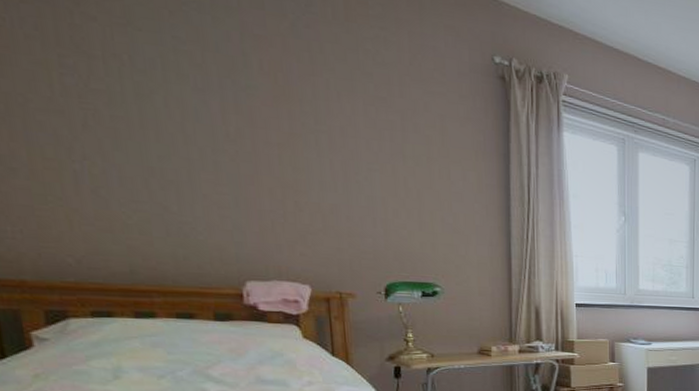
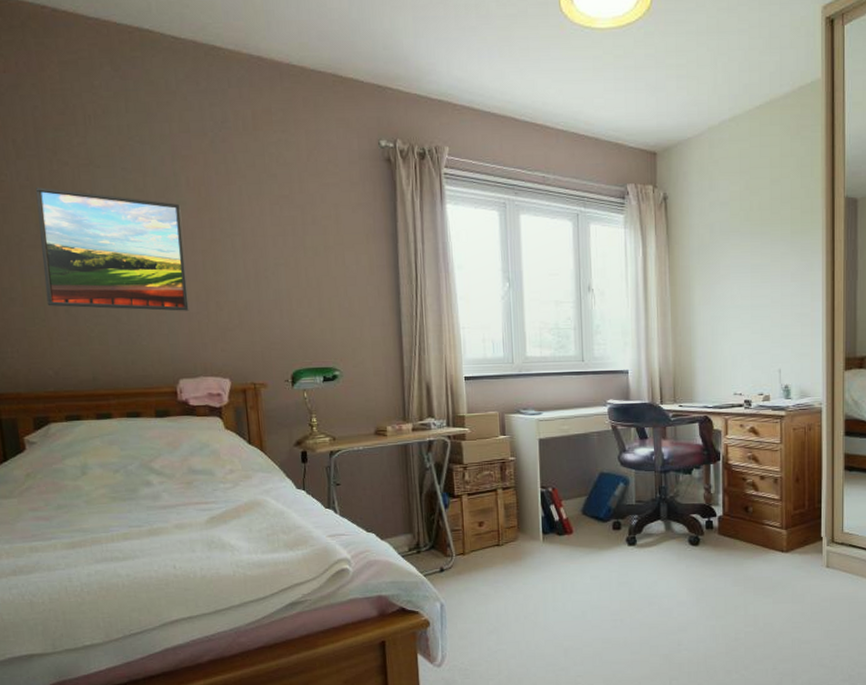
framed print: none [47,41,260,208] -> present [35,187,189,311]

